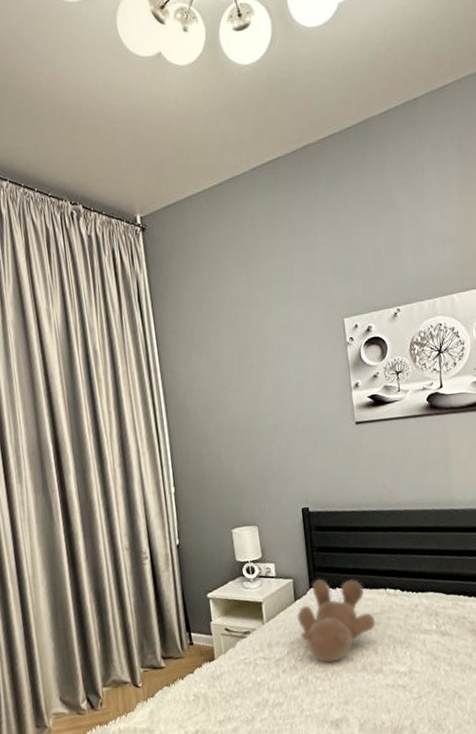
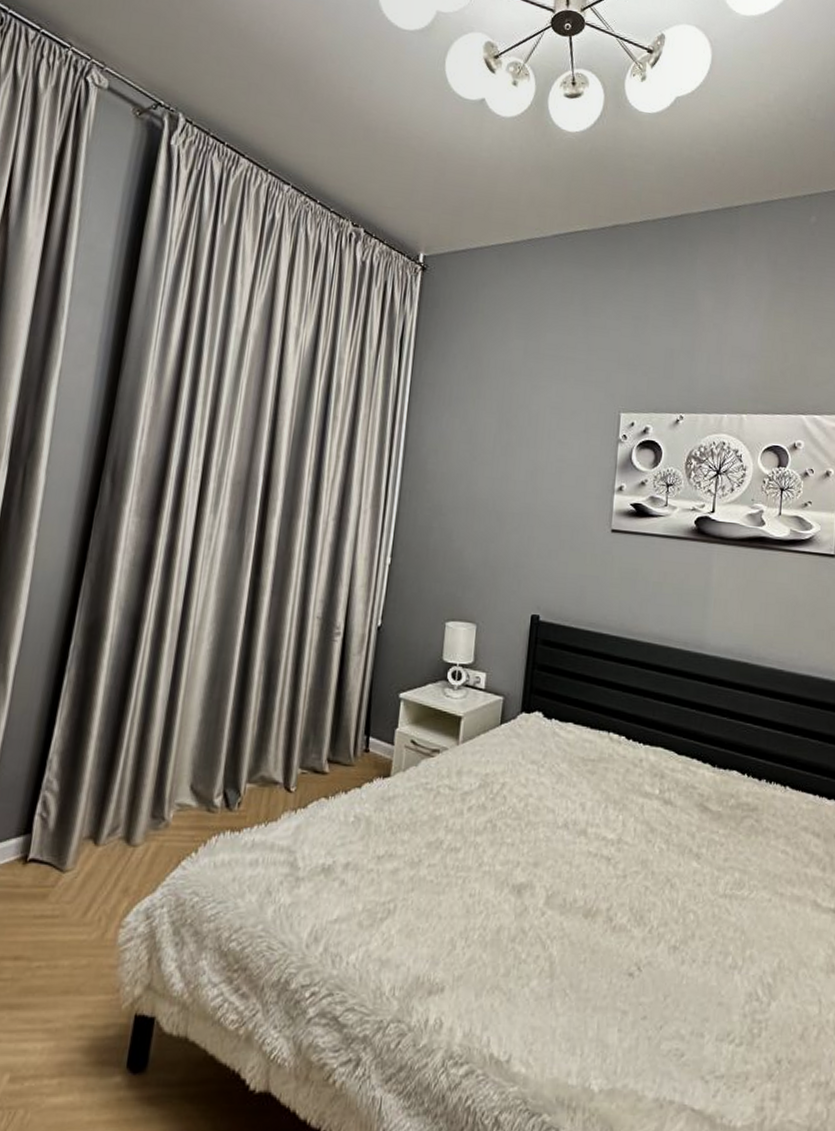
teddy bear: present [296,578,376,662] -> none [498,702,590,810]

